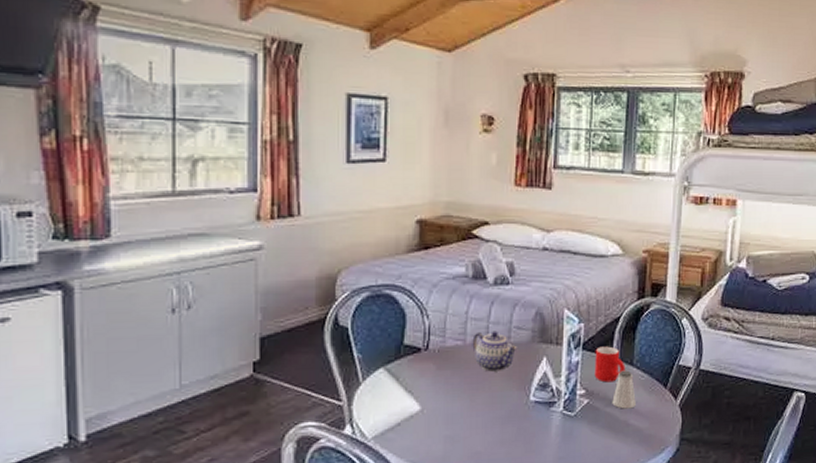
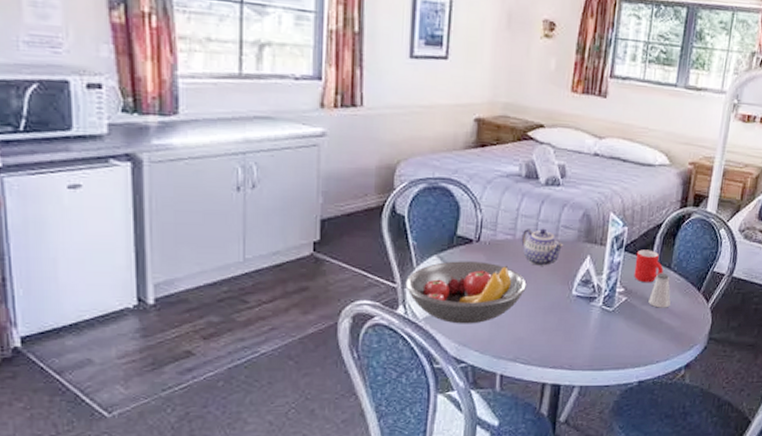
fruit bowl: none [352,371,481,441] -> present [405,261,527,324]

